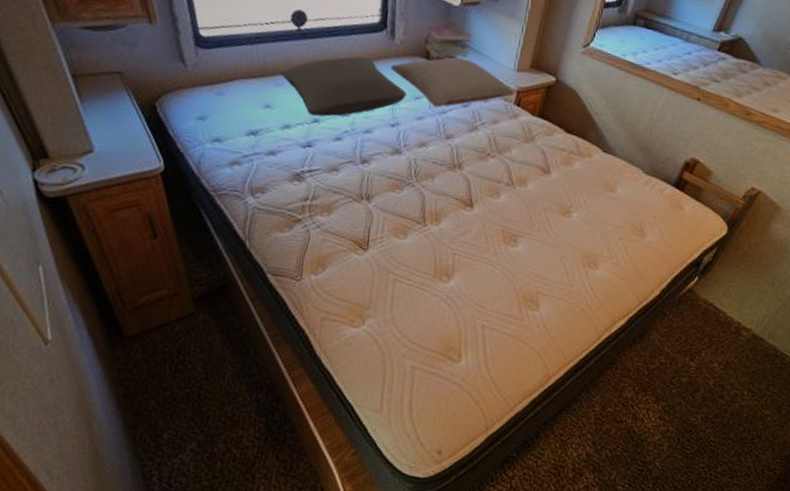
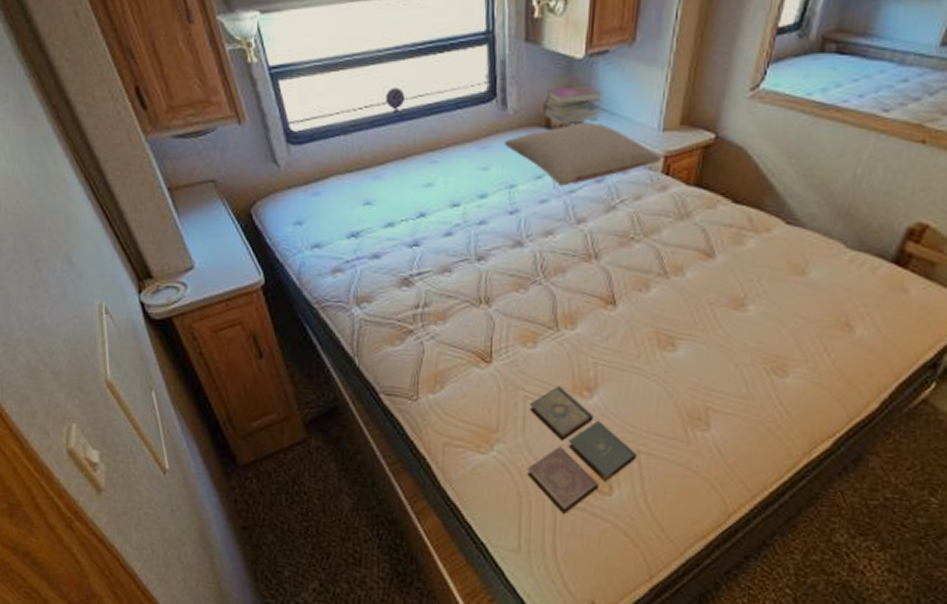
pillow: present [281,56,407,117] -> none [380,135,525,210]
book: none [392,272,482,379] -> present [527,386,637,515]

